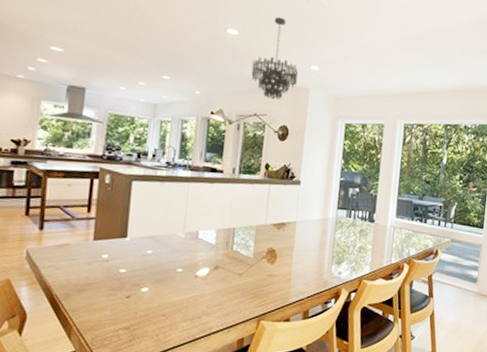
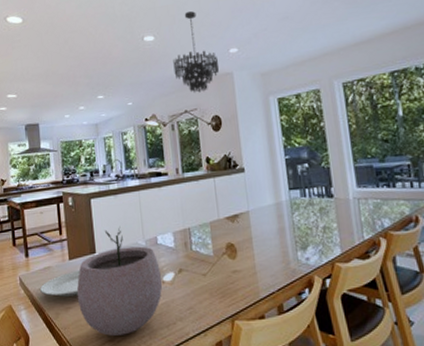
plate: none [50,253,104,279] -> present [39,271,80,297]
plant pot: none [95,215,196,324] -> present [77,227,163,336]

